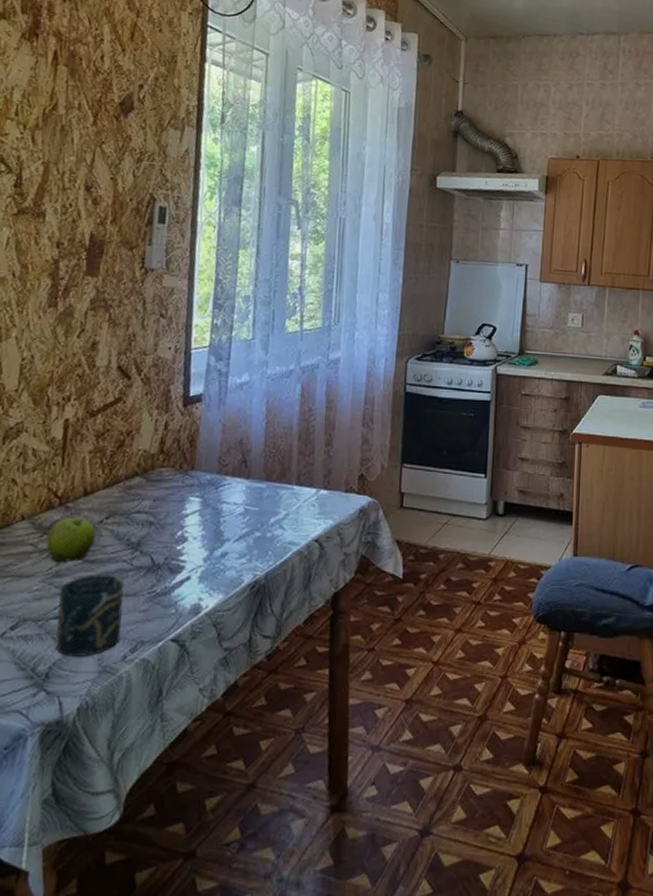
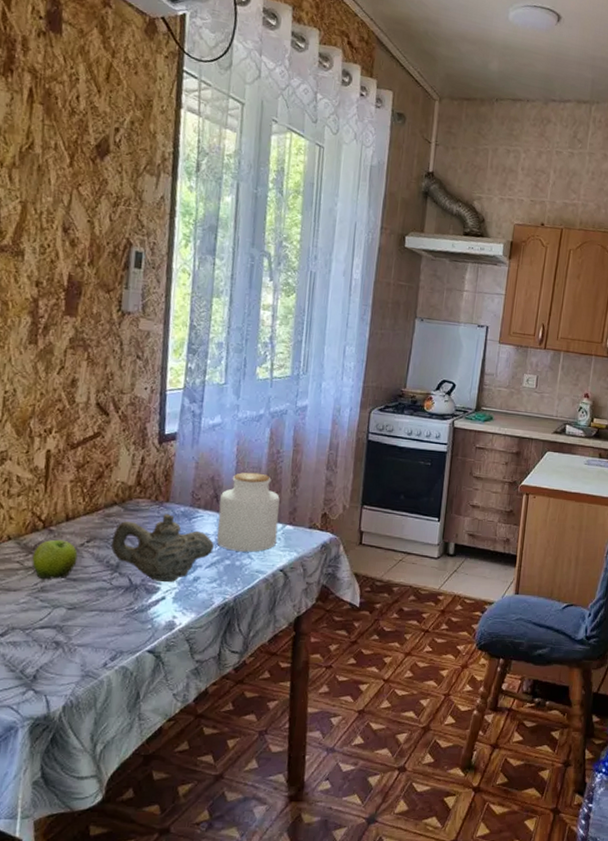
cup: present [55,574,125,658] -> none [42,591,105,663]
teapot: none [132,483,244,560] -> present [111,514,215,583]
jar: none [246,433,313,522] -> present [217,472,280,552]

